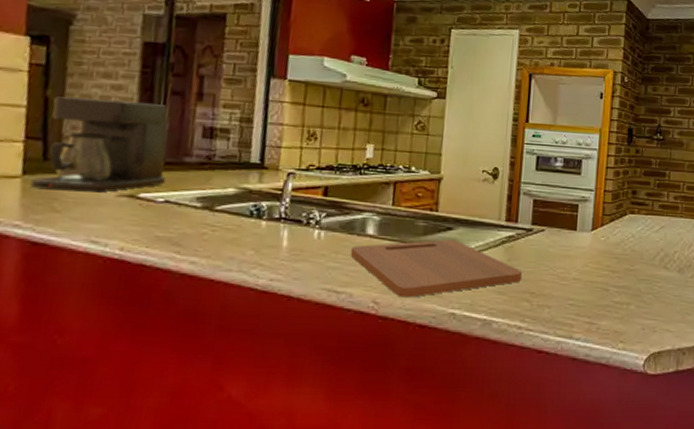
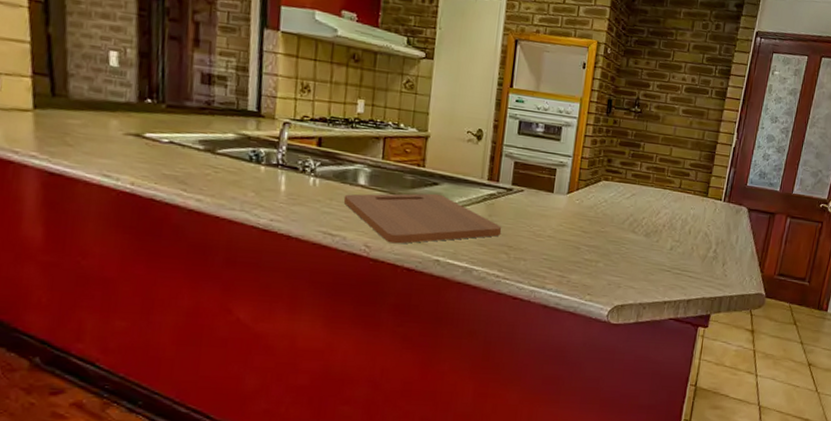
coffee maker: present [30,96,168,193] -> none [42,34,169,130]

